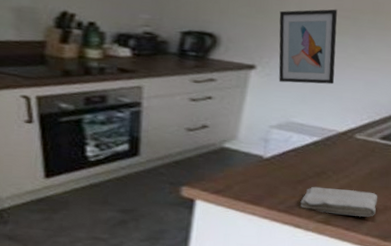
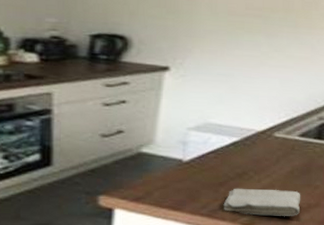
wall art: present [278,9,338,85] -> none [190,8,250,84]

